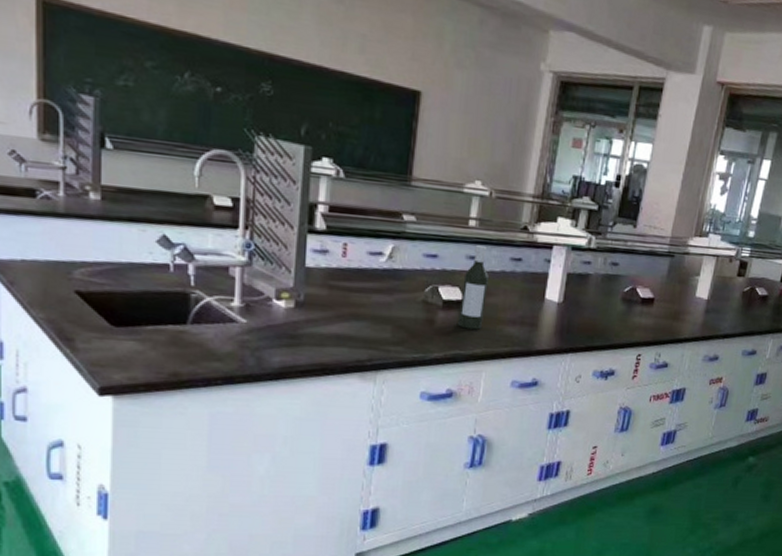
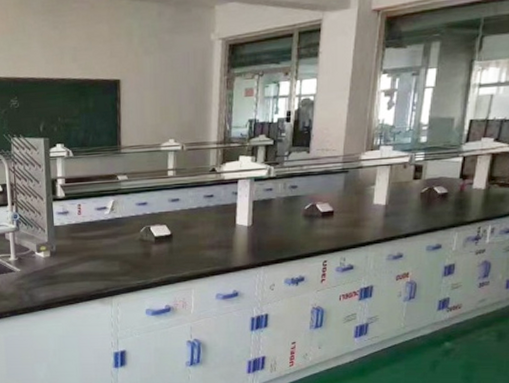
bottle: present [458,245,489,330] -> none [168,190,189,257]

